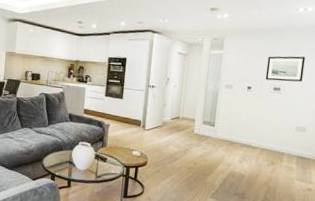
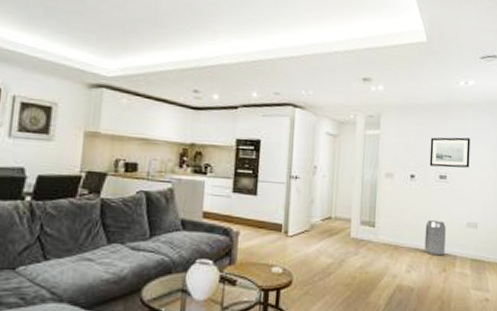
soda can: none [256,123,277,152] -> present [424,220,446,256]

